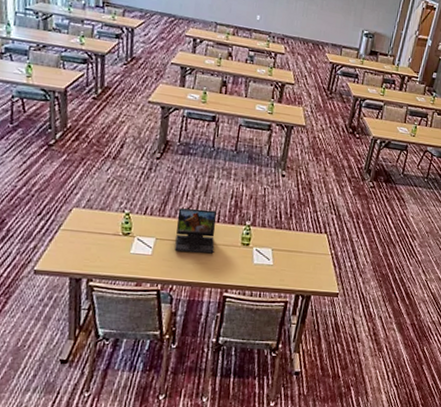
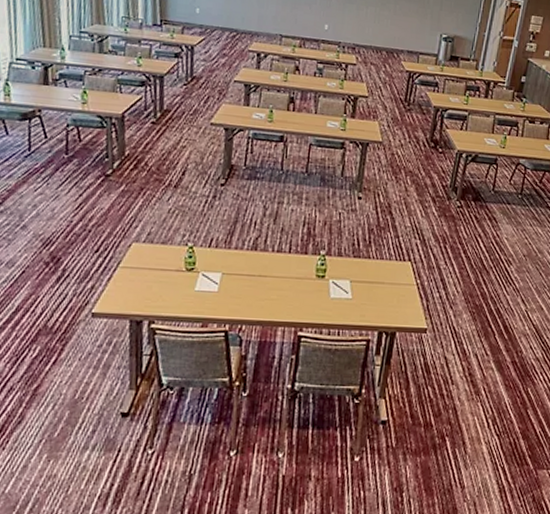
laptop: present [174,208,217,254] -> none [243,238,288,288]

